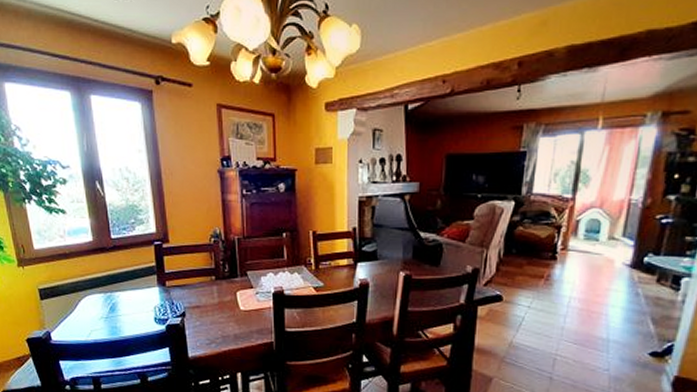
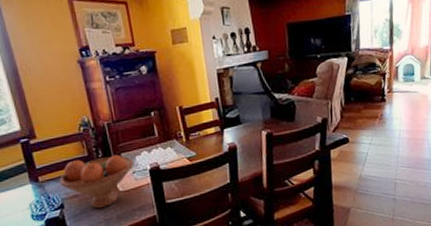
fruit bowl: none [184,271,258,324] -> present [59,154,134,209]

